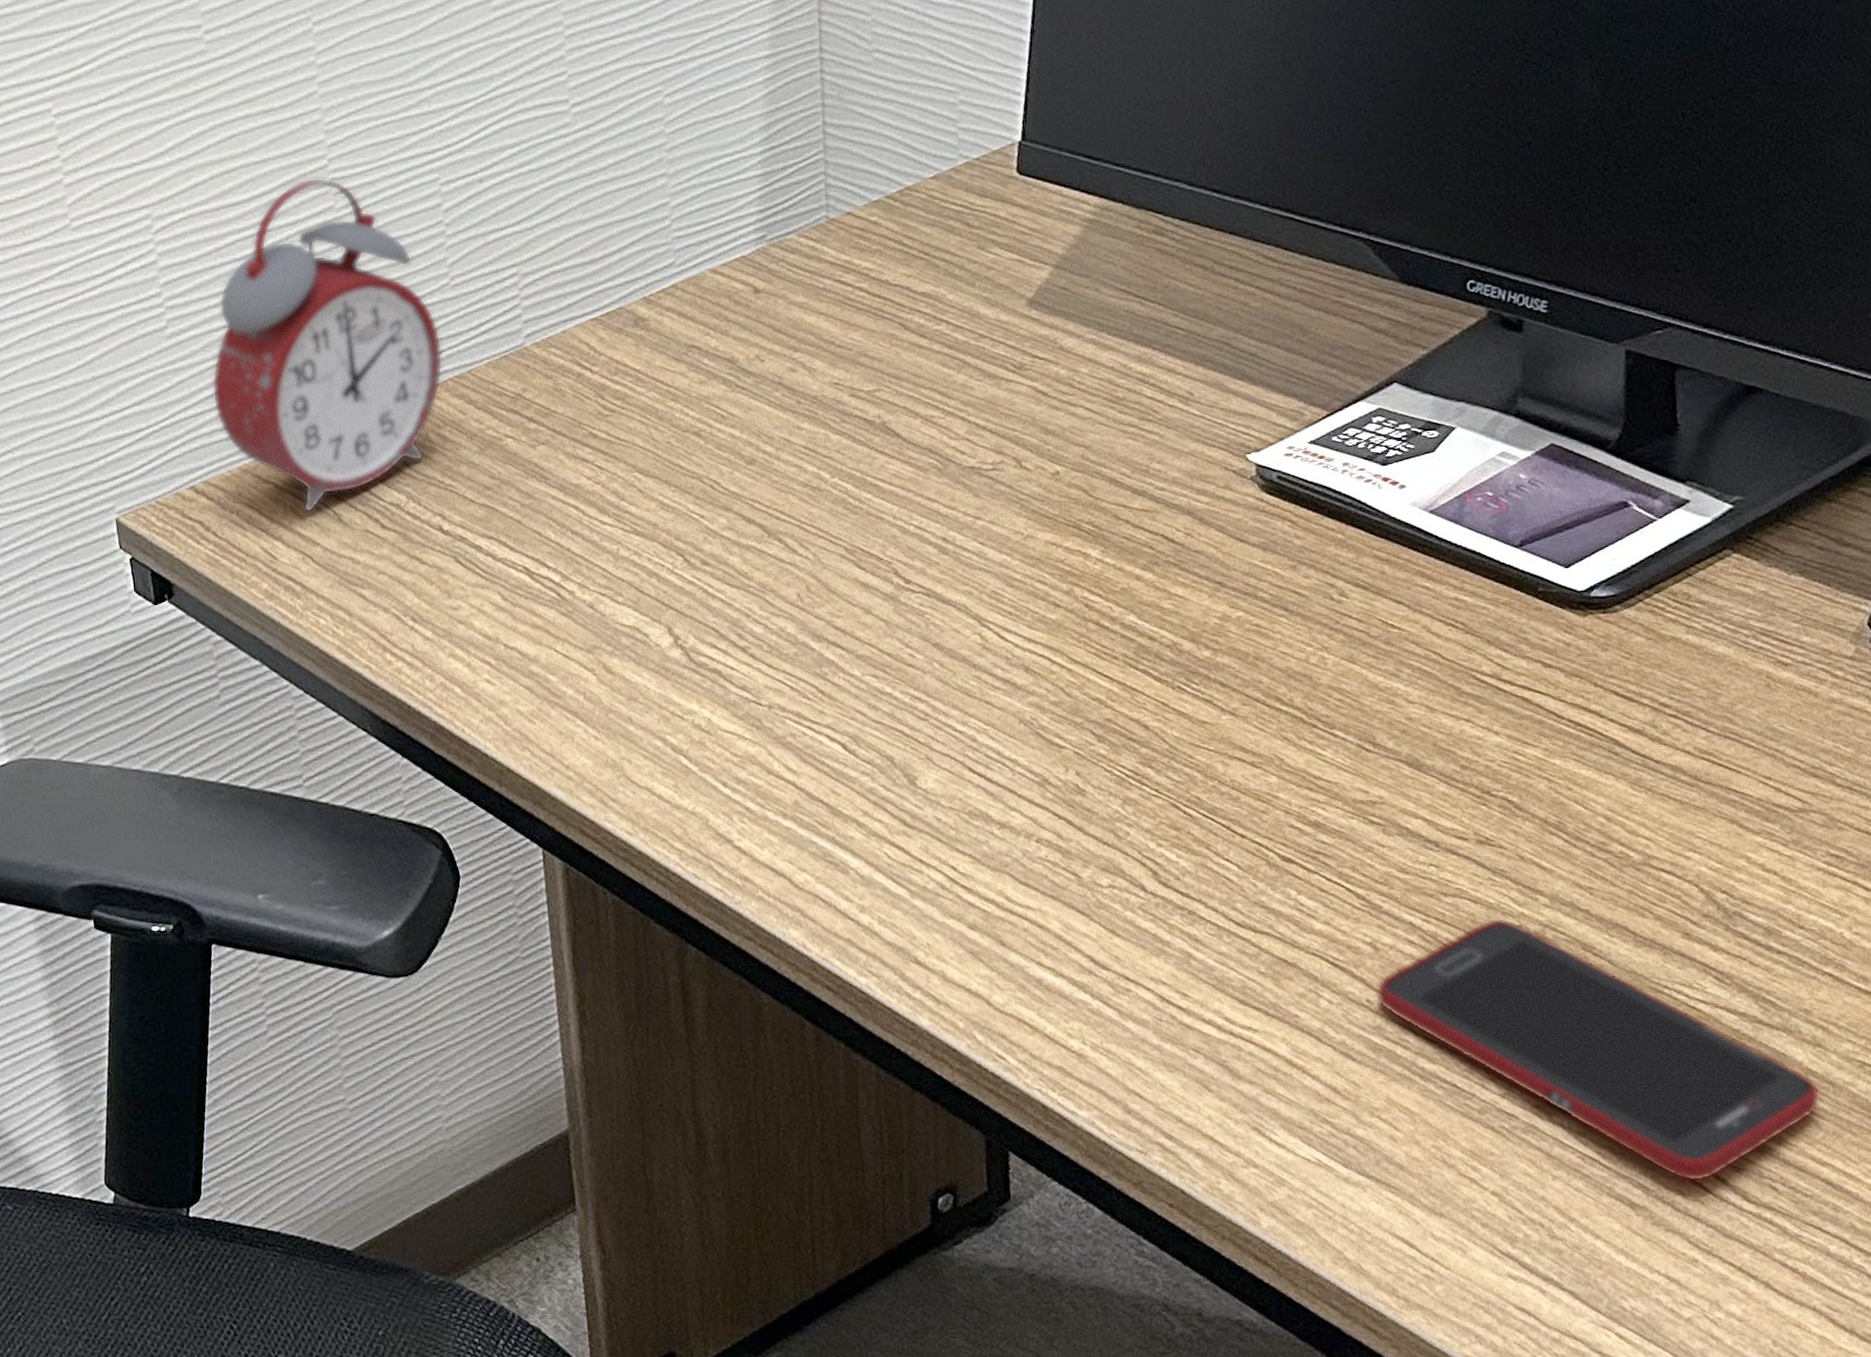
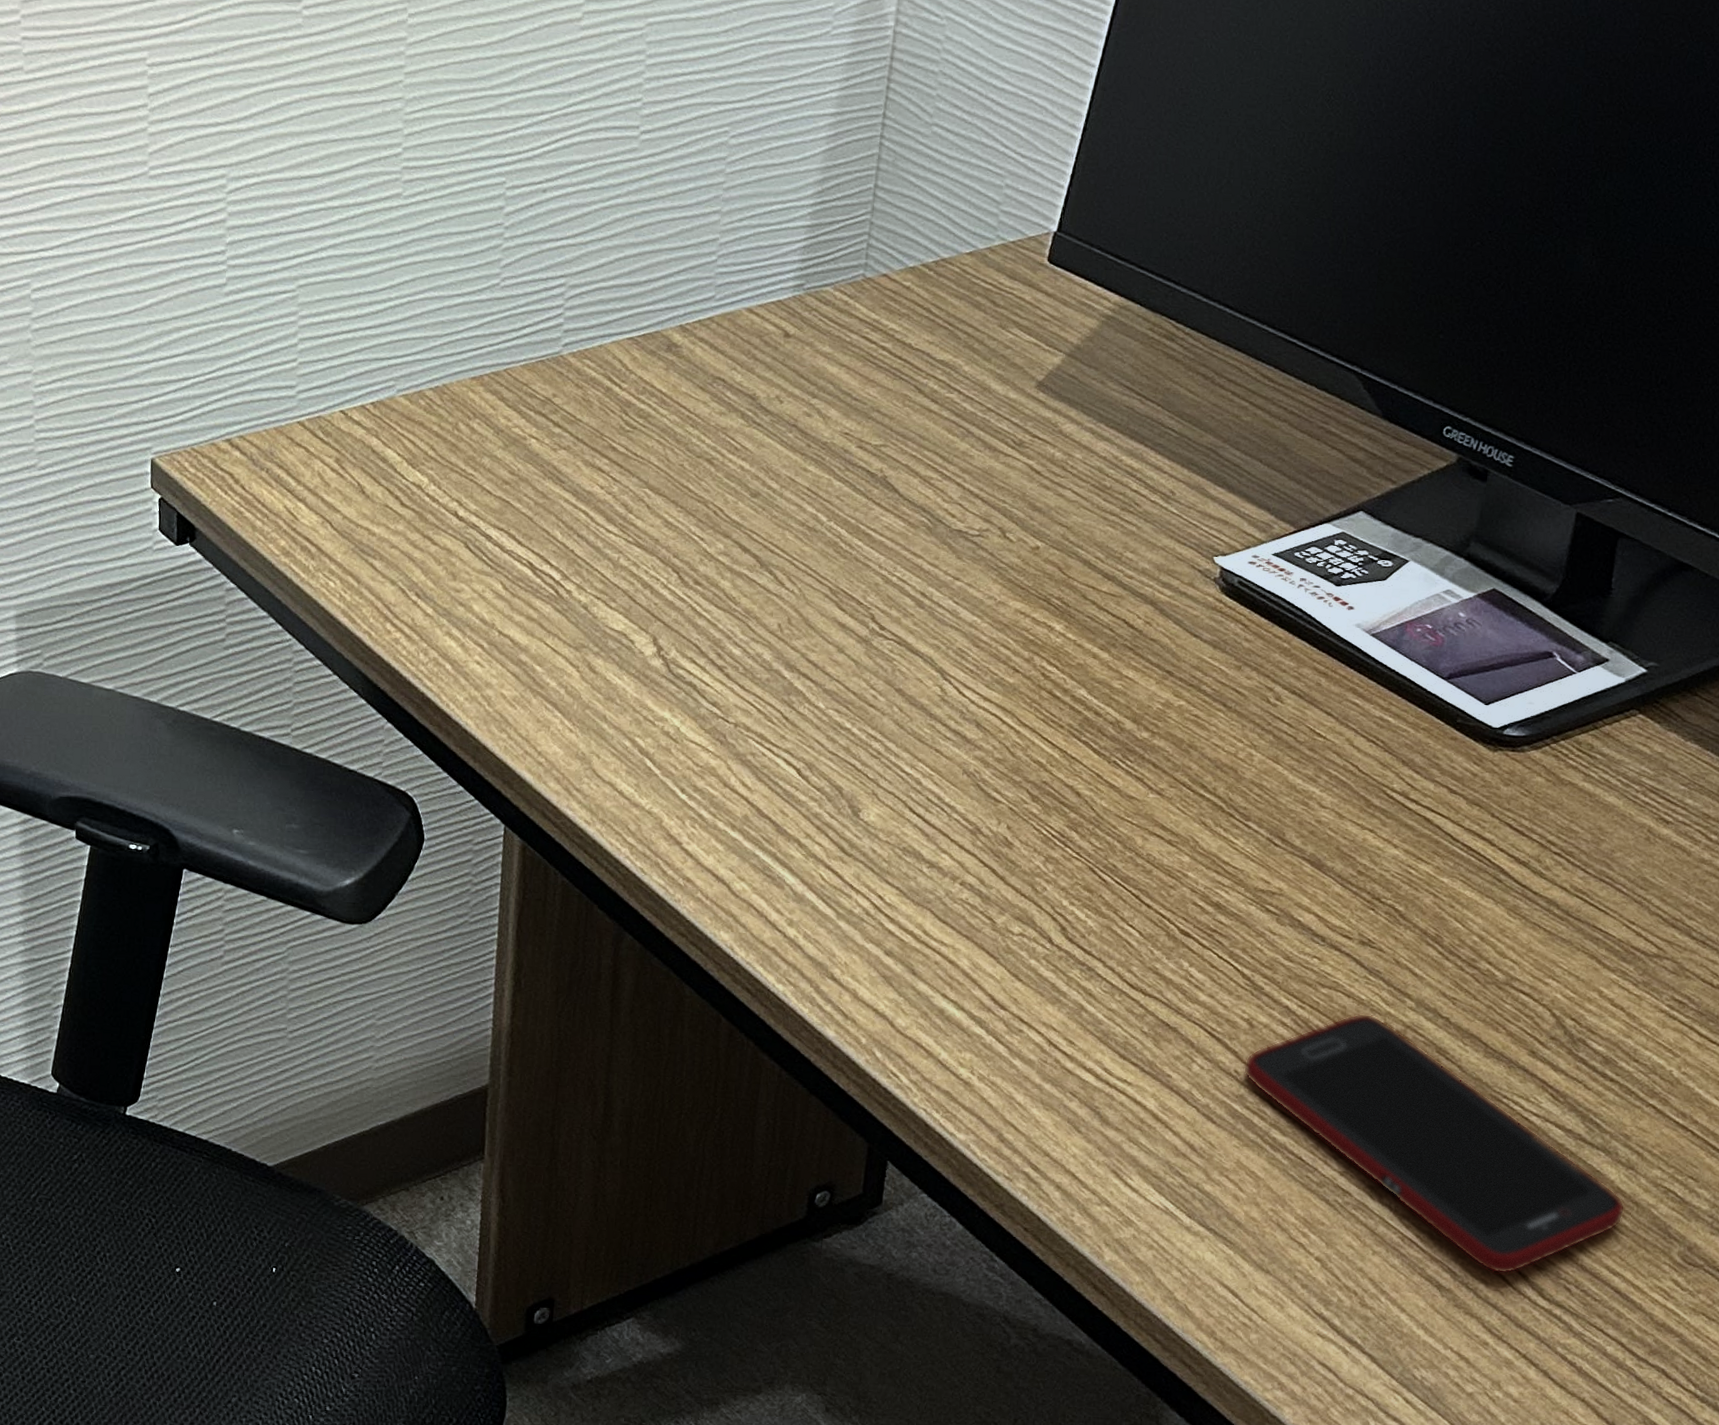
alarm clock: present [211,177,443,512] -> none [259,163,484,480]

